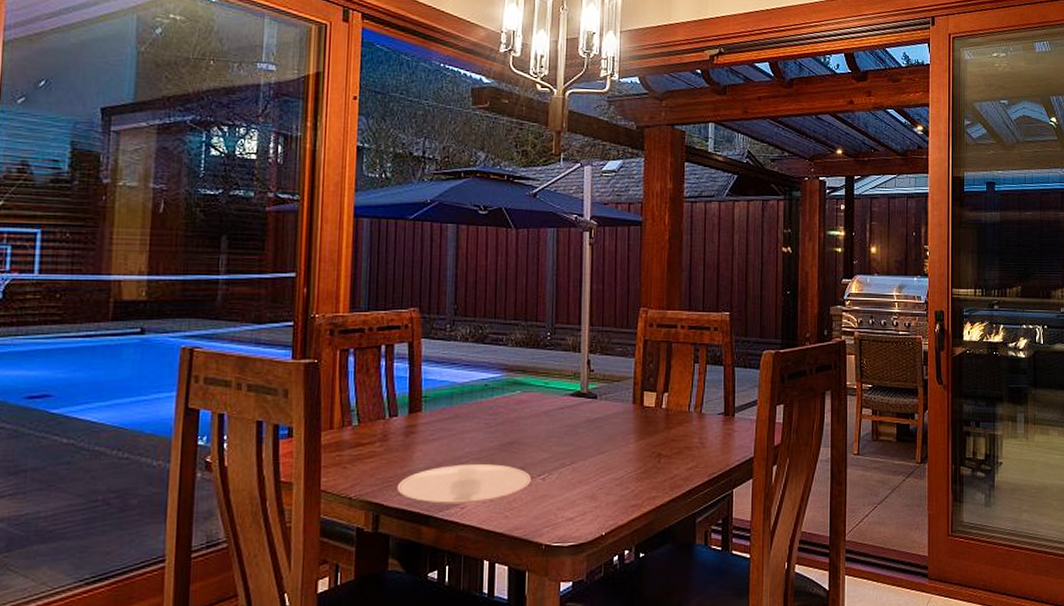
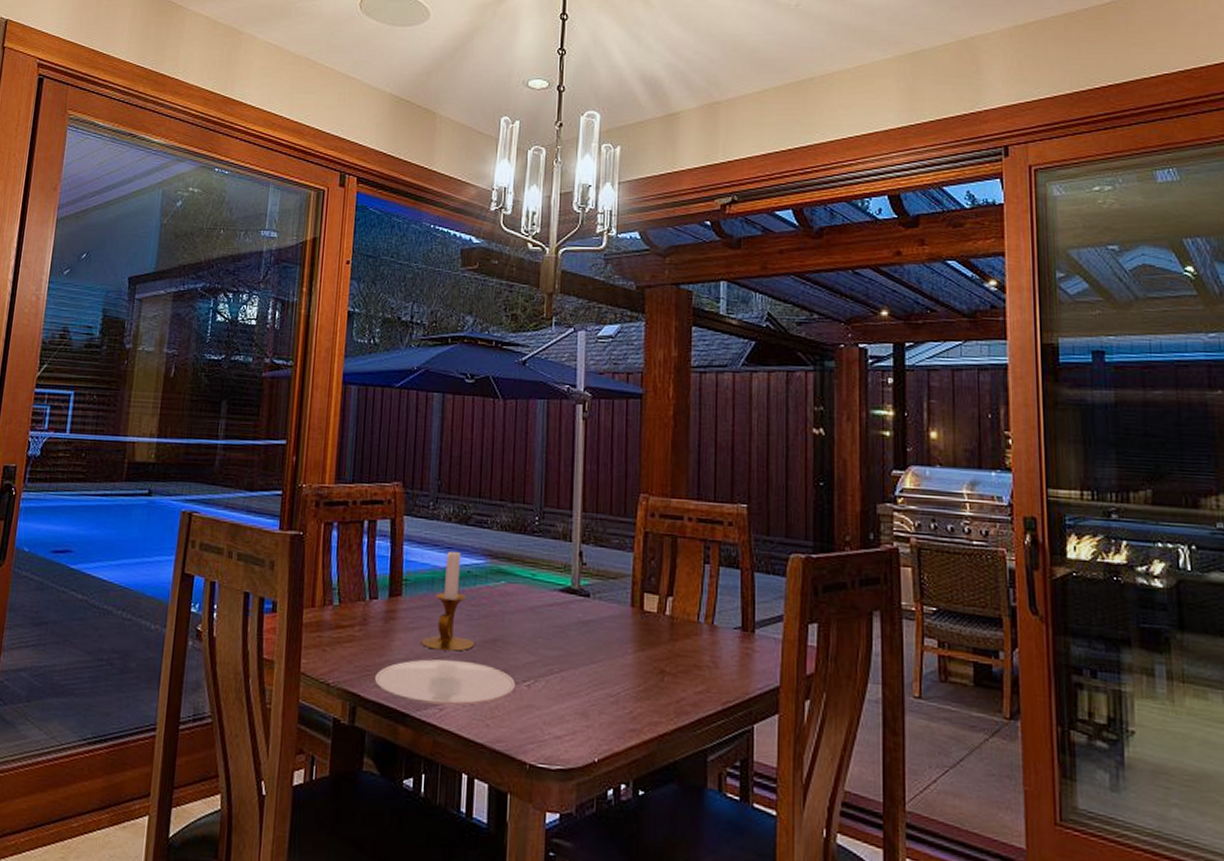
candlestick: none [442,367,494,457] -> present [421,550,476,652]

